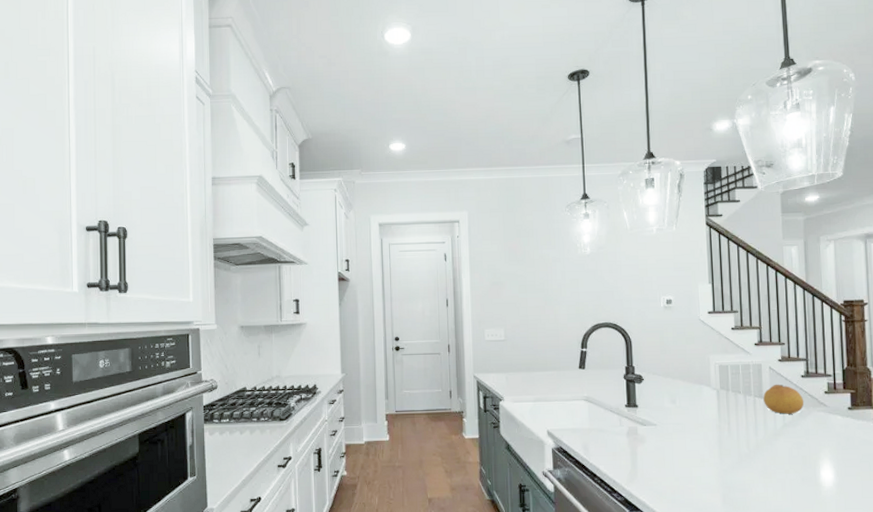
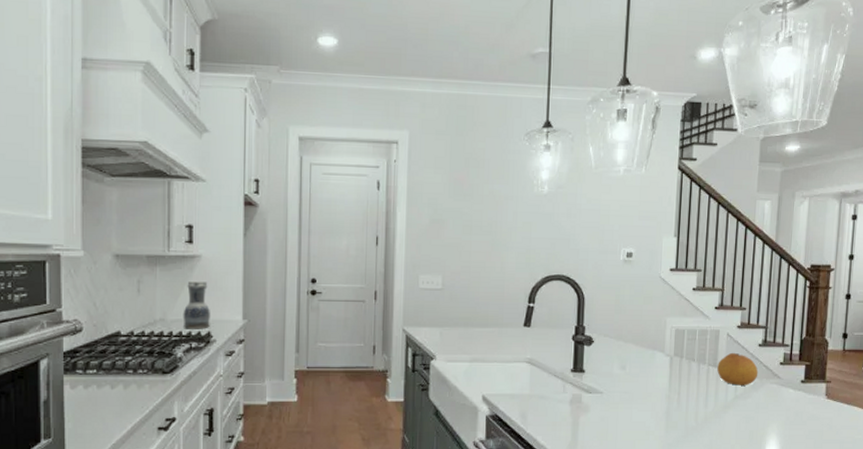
ceramic jug: none [294,344,316,383] -> present [183,281,211,329]

